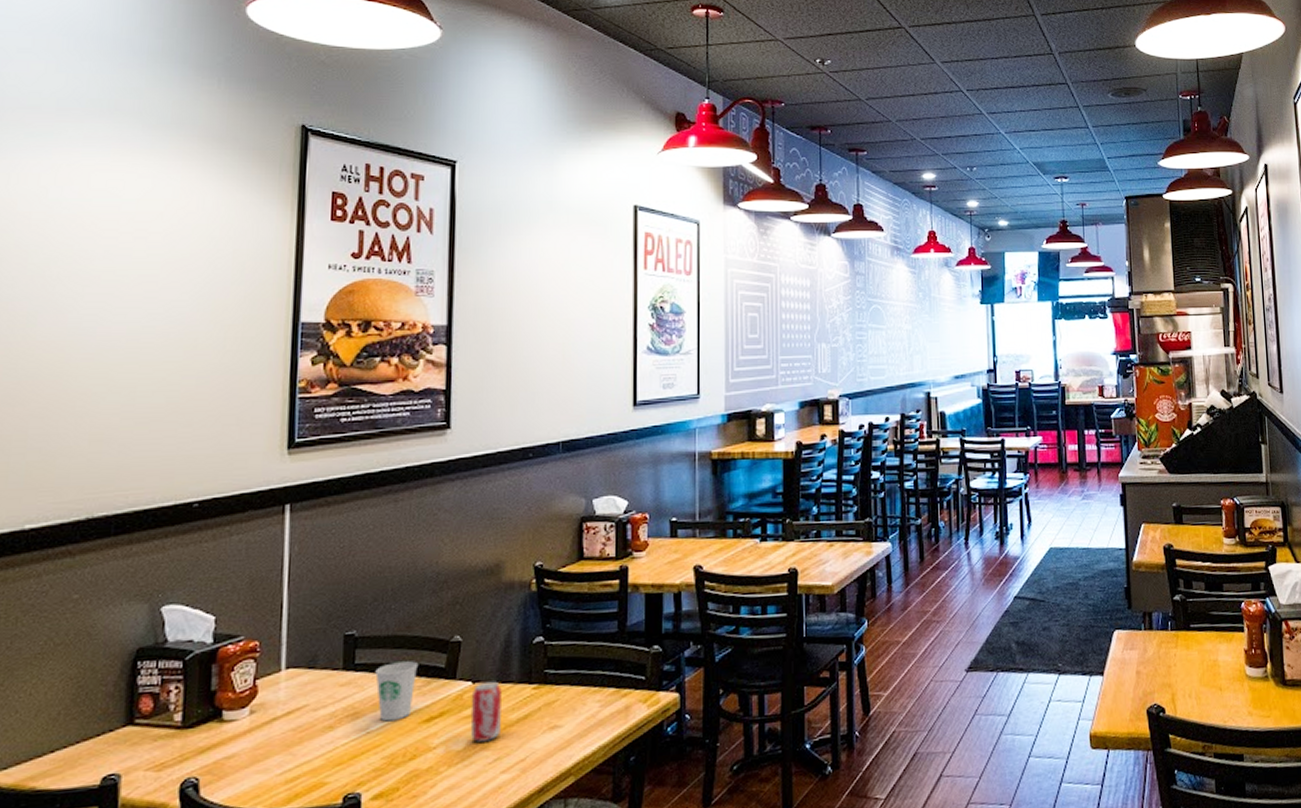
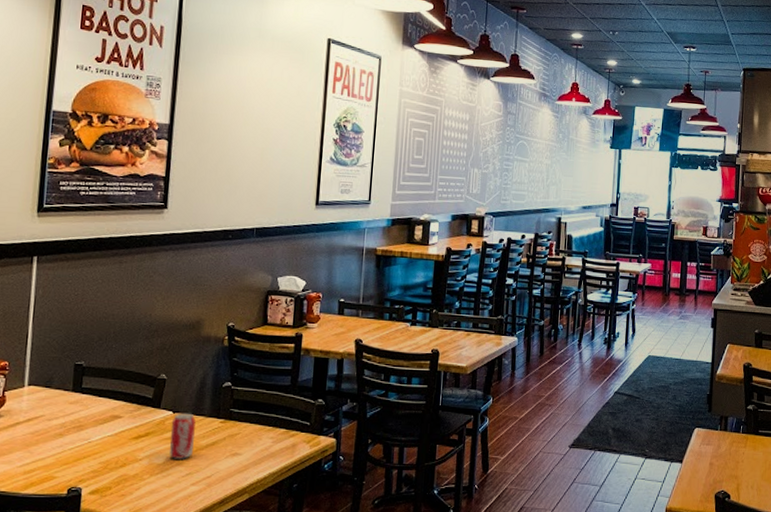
paper cup: present [375,661,419,722] -> none [97,390,132,435]

